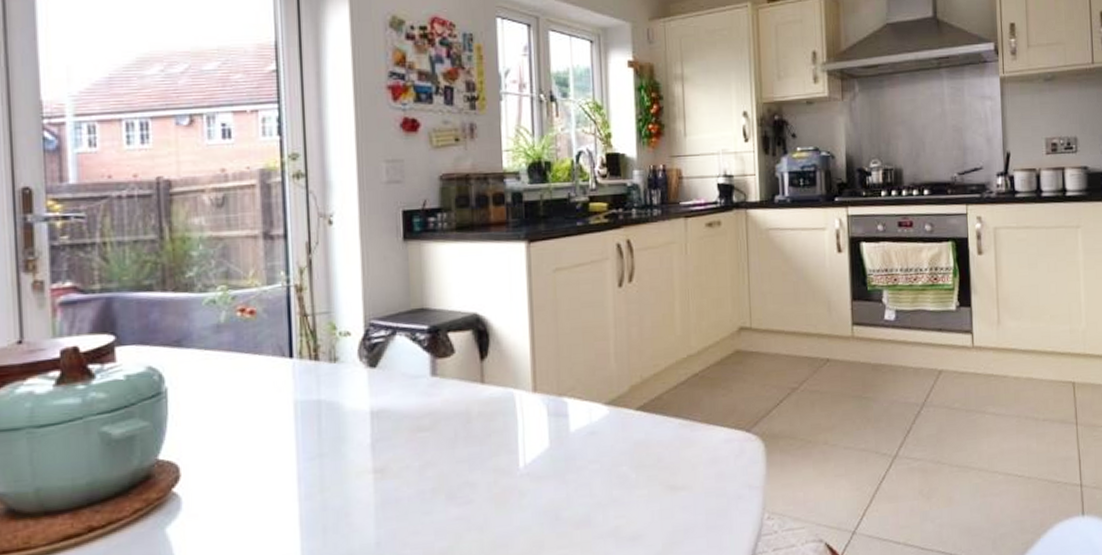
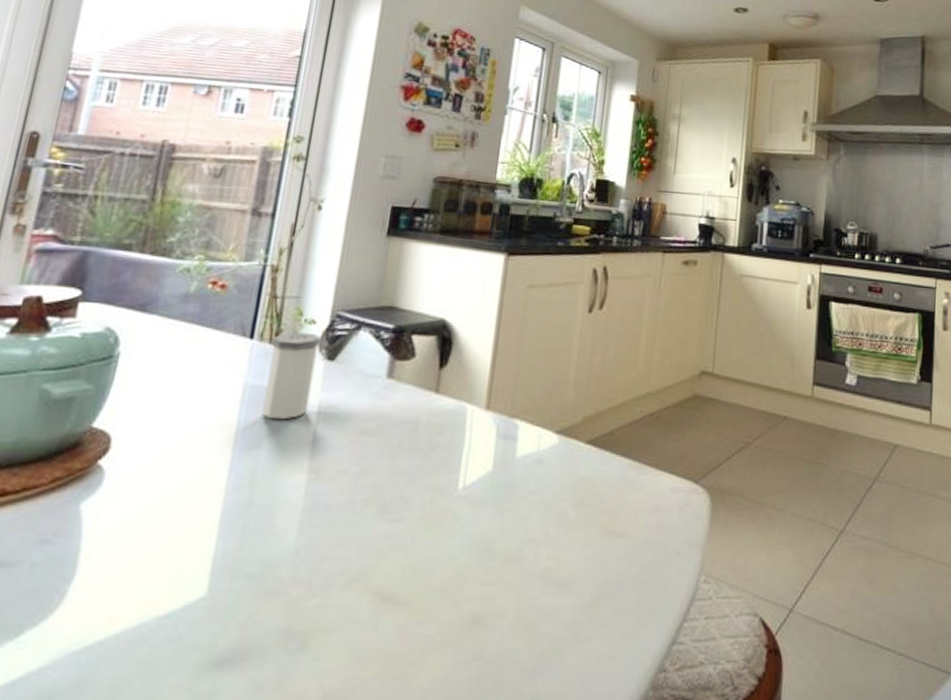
salt shaker: none [312,344,361,429] -> present [262,332,321,420]

